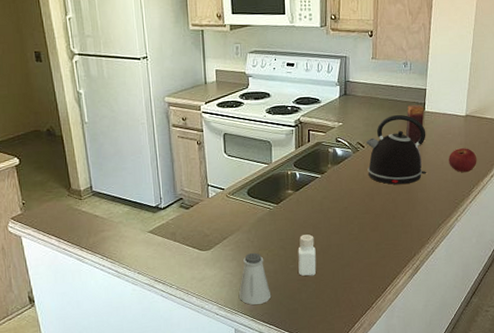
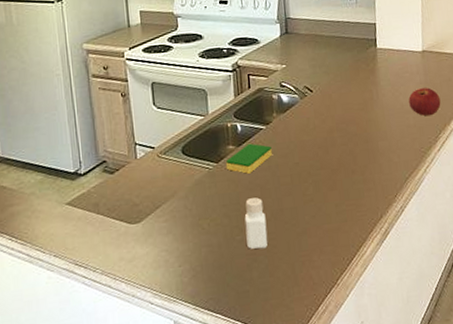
saltshaker: present [238,252,272,305] -> none [176,223,217,289]
dish sponge: none [284,189,325,214] -> present [225,143,272,174]
kettle: present [365,114,426,185] -> none [313,52,385,134]
candle: present [405,105,424,144] -> none [357,41,377,86]

